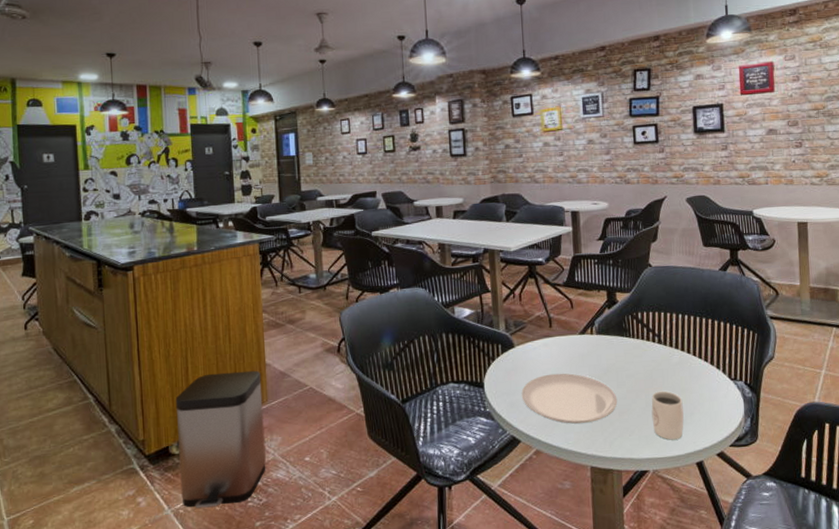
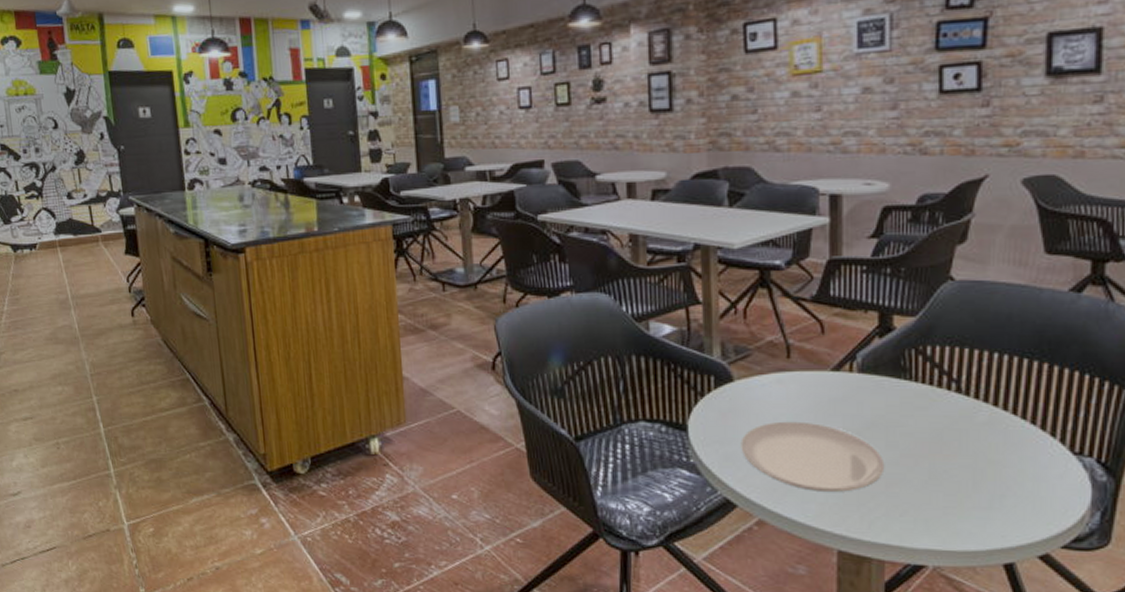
pedal bin: present [175,370,266,509] -> none [298,383,405,539]
mug: present [651,391,684,440] -> none [937,459,989,529]

